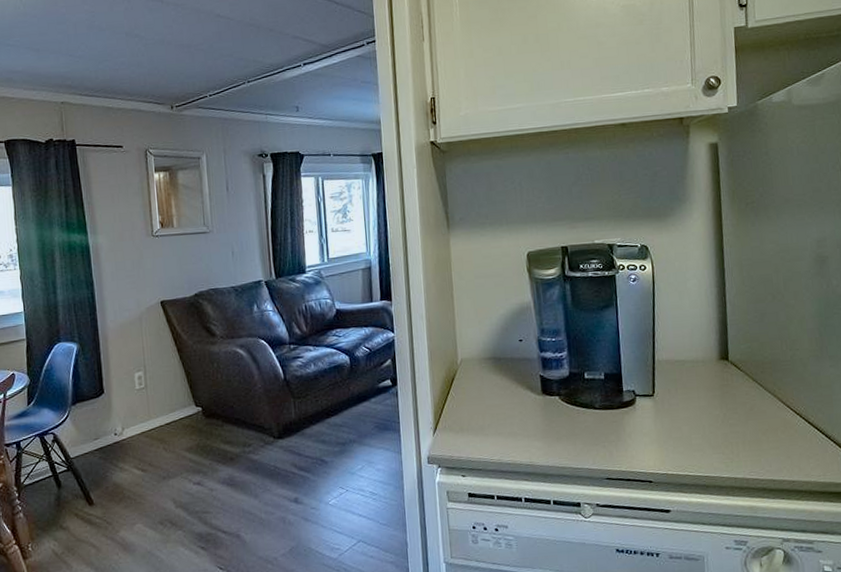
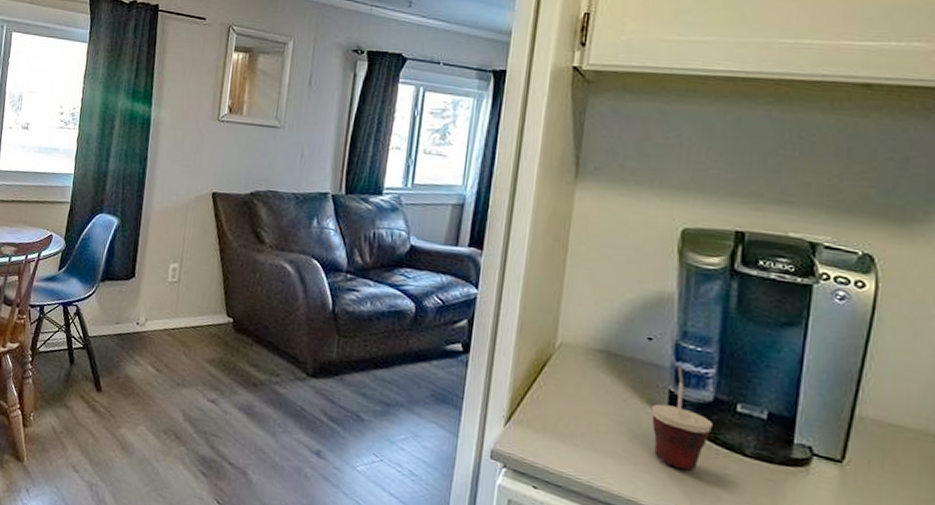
cup: none [530,356,572,431] -> present [651,366,713,471]

